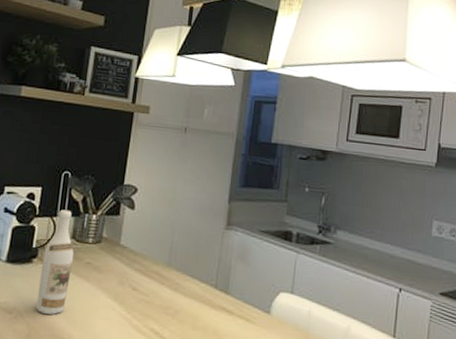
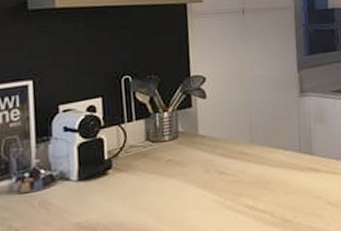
wine bottle: present [36,209,74,315] -> none [118,113,153,221]

